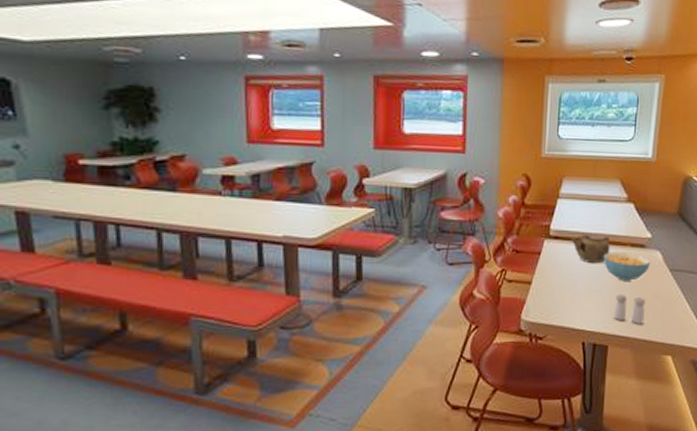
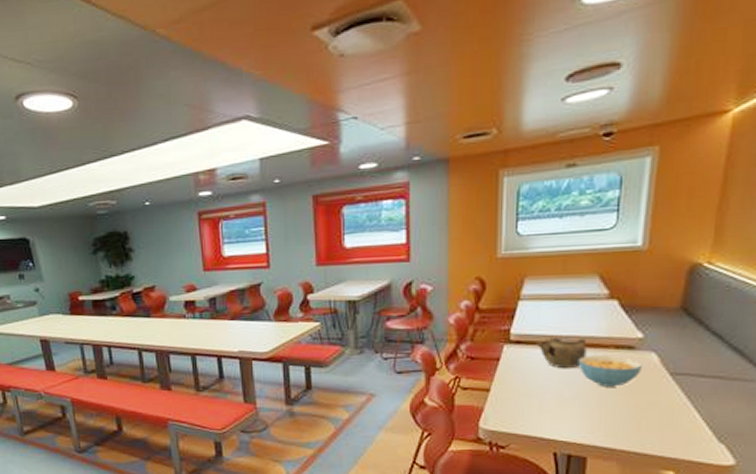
salt and pepper shaker: present [614,294,646,324] -> none [594,401,638,435]

